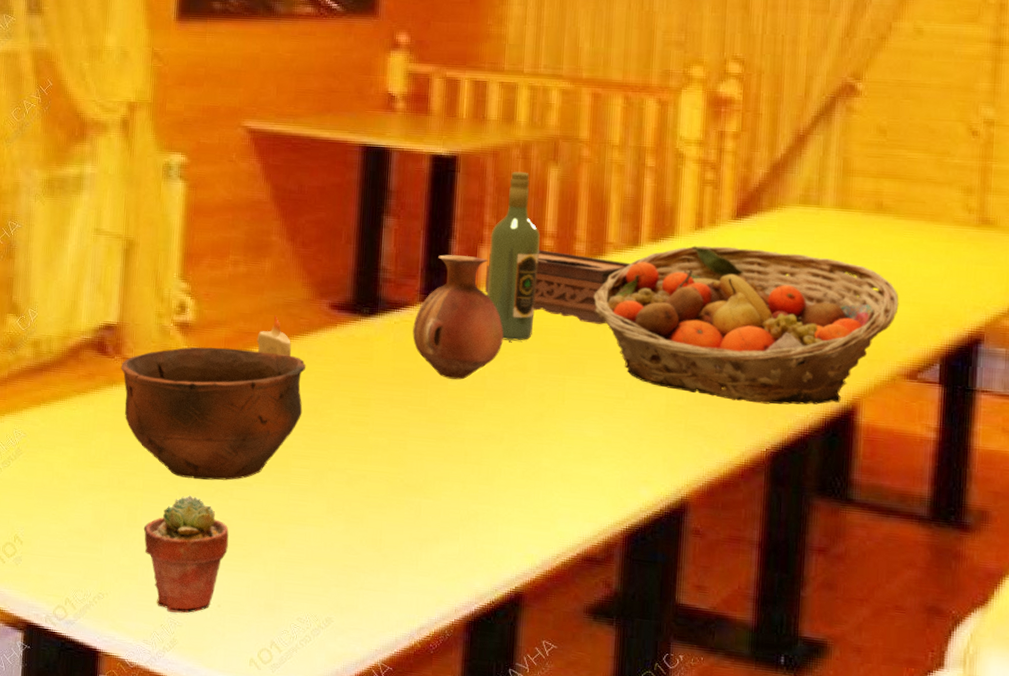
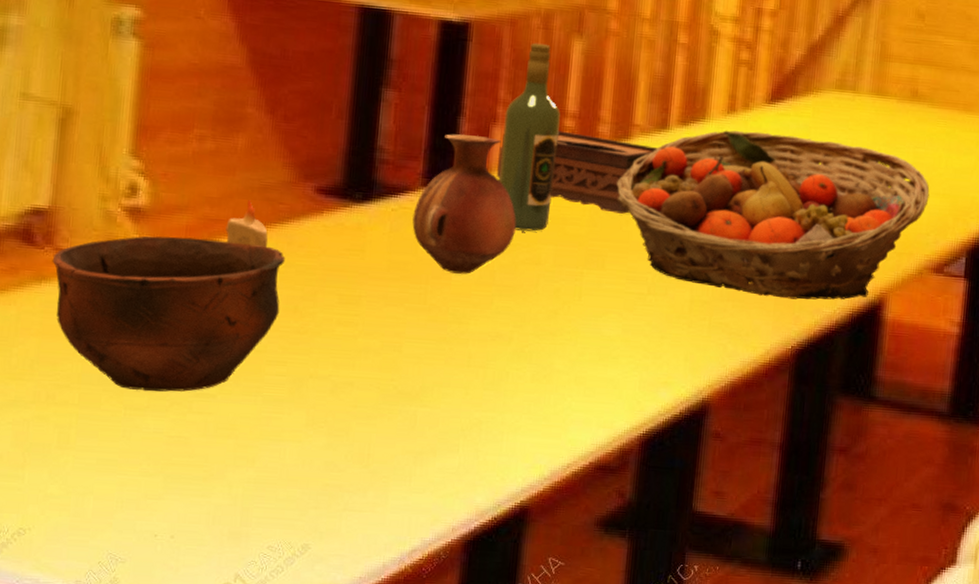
potted succulent: present [143,496,229,614] -> none [78,410,186,548]

